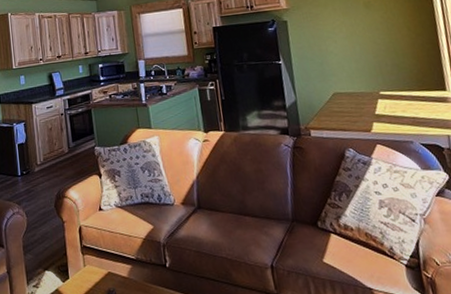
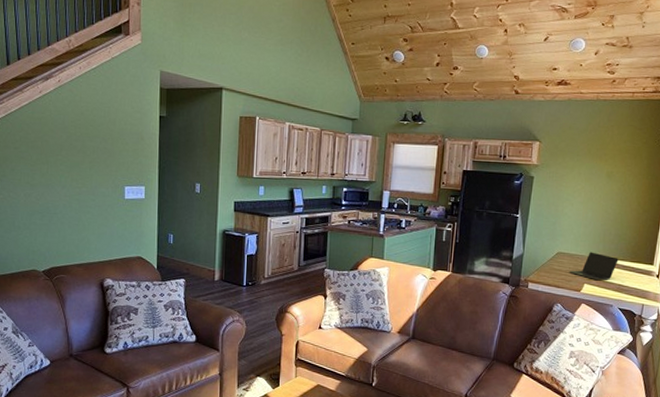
laptop: none [351,87,405,117] -> present [569,252,619,281]

